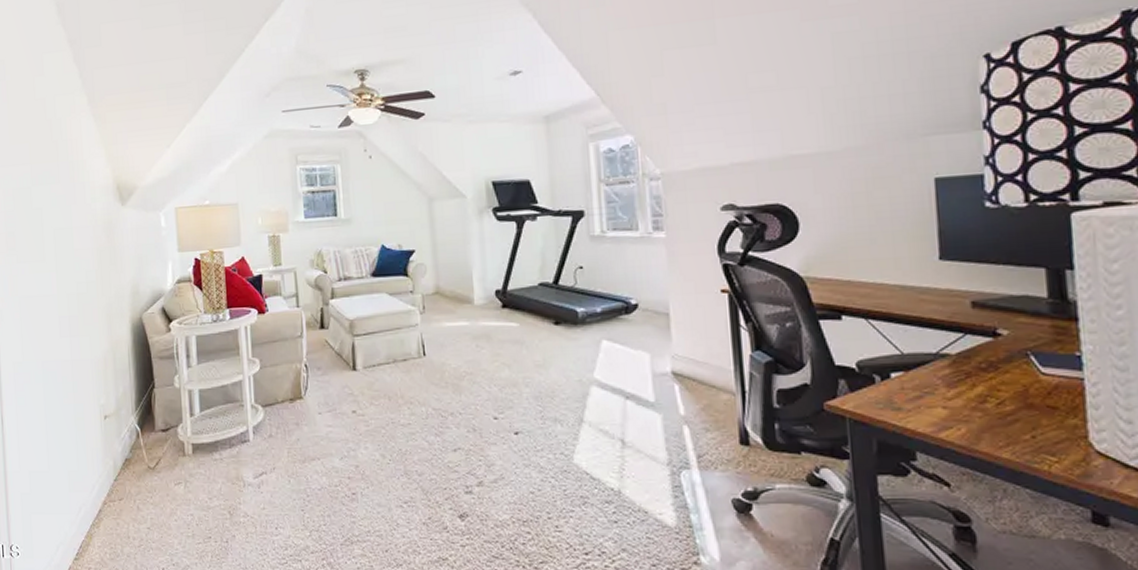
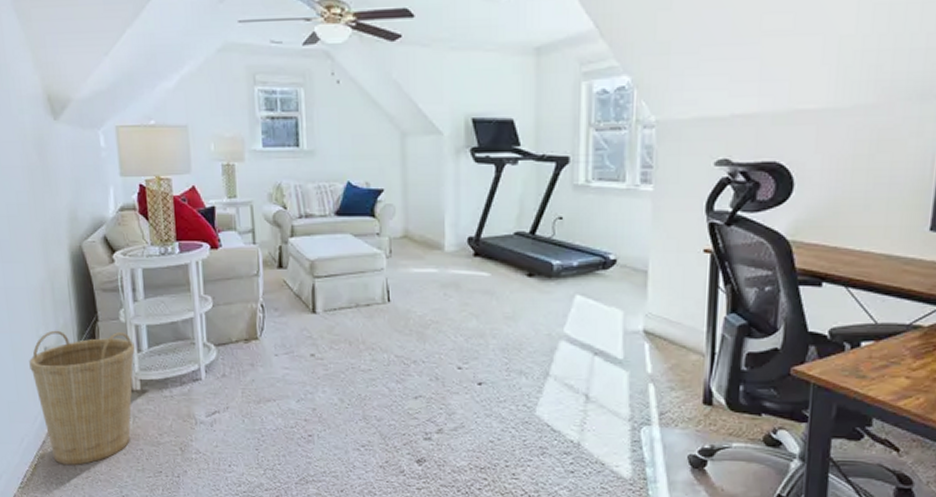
basket: none [90,398,188,533] -> present [29,330,135,465]

